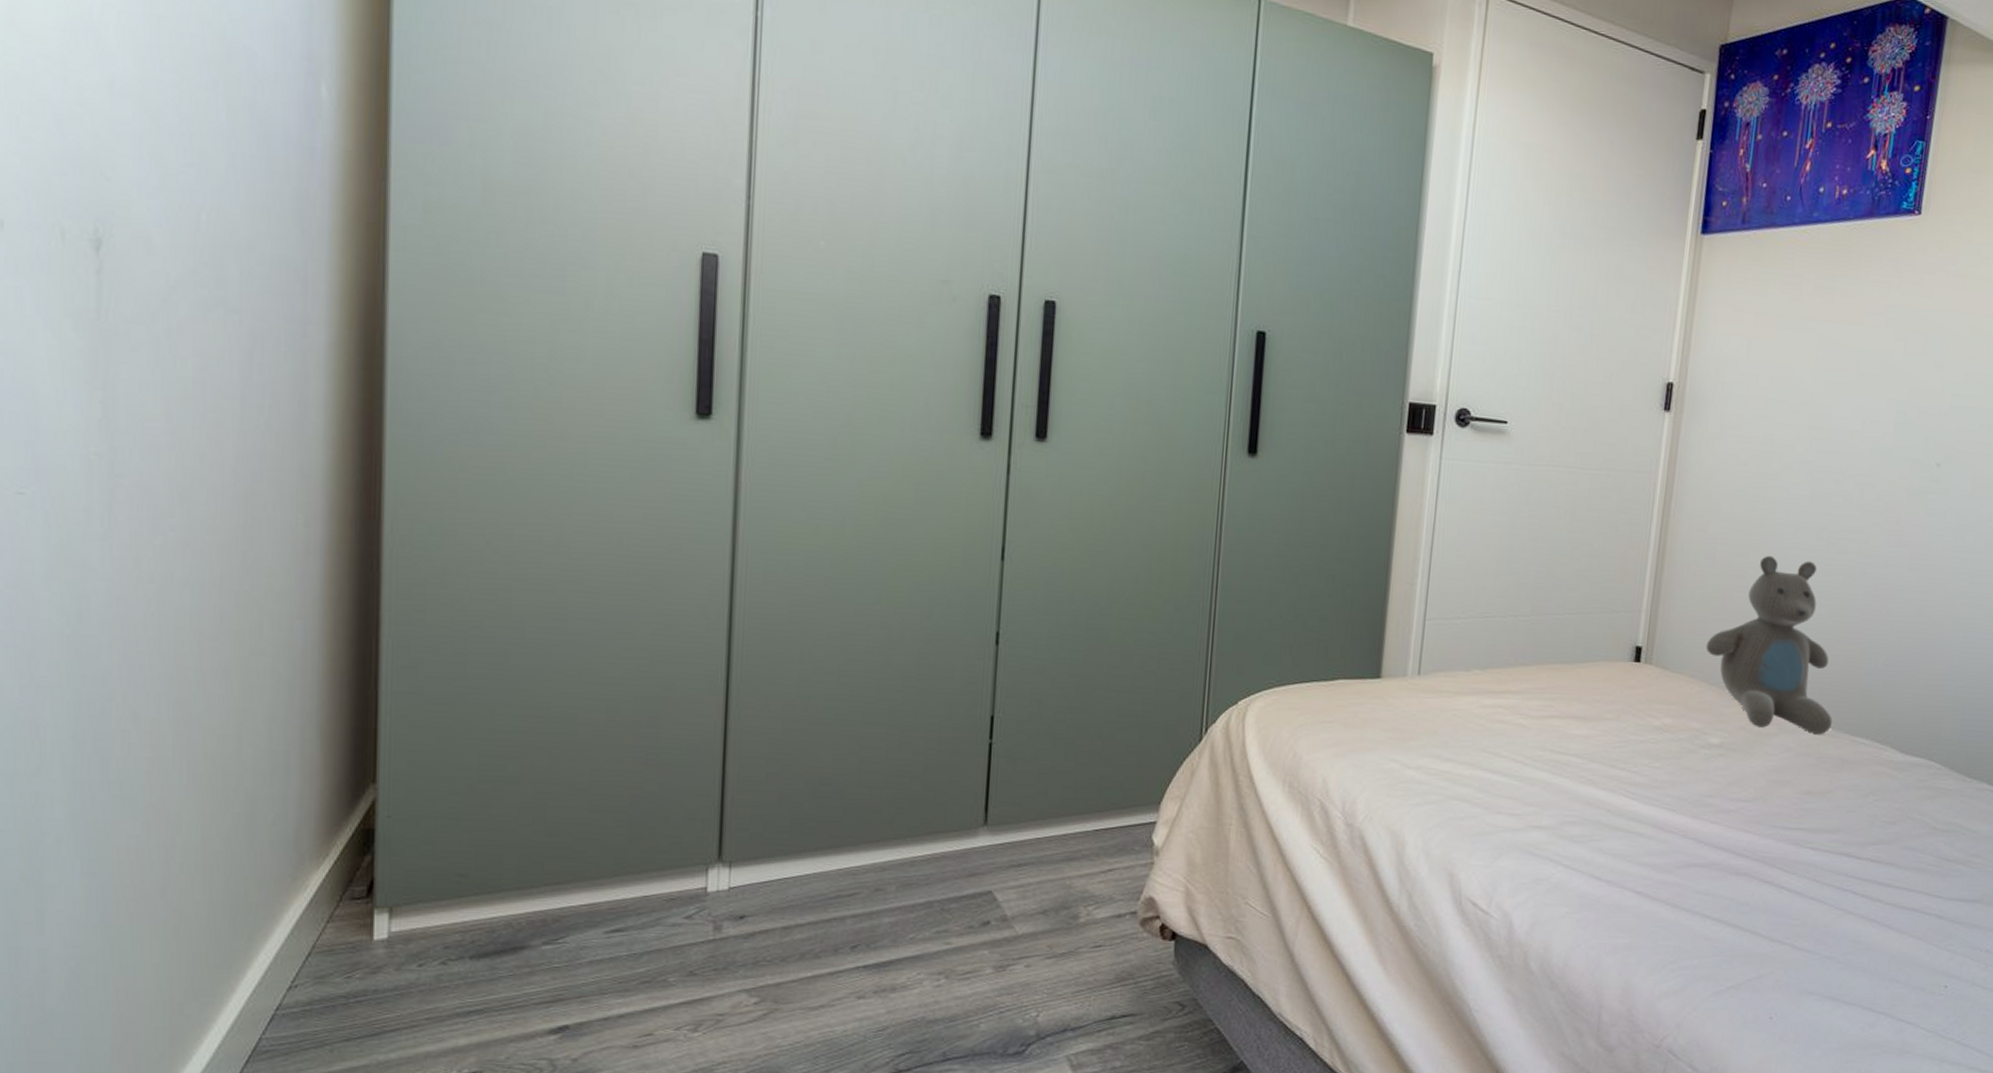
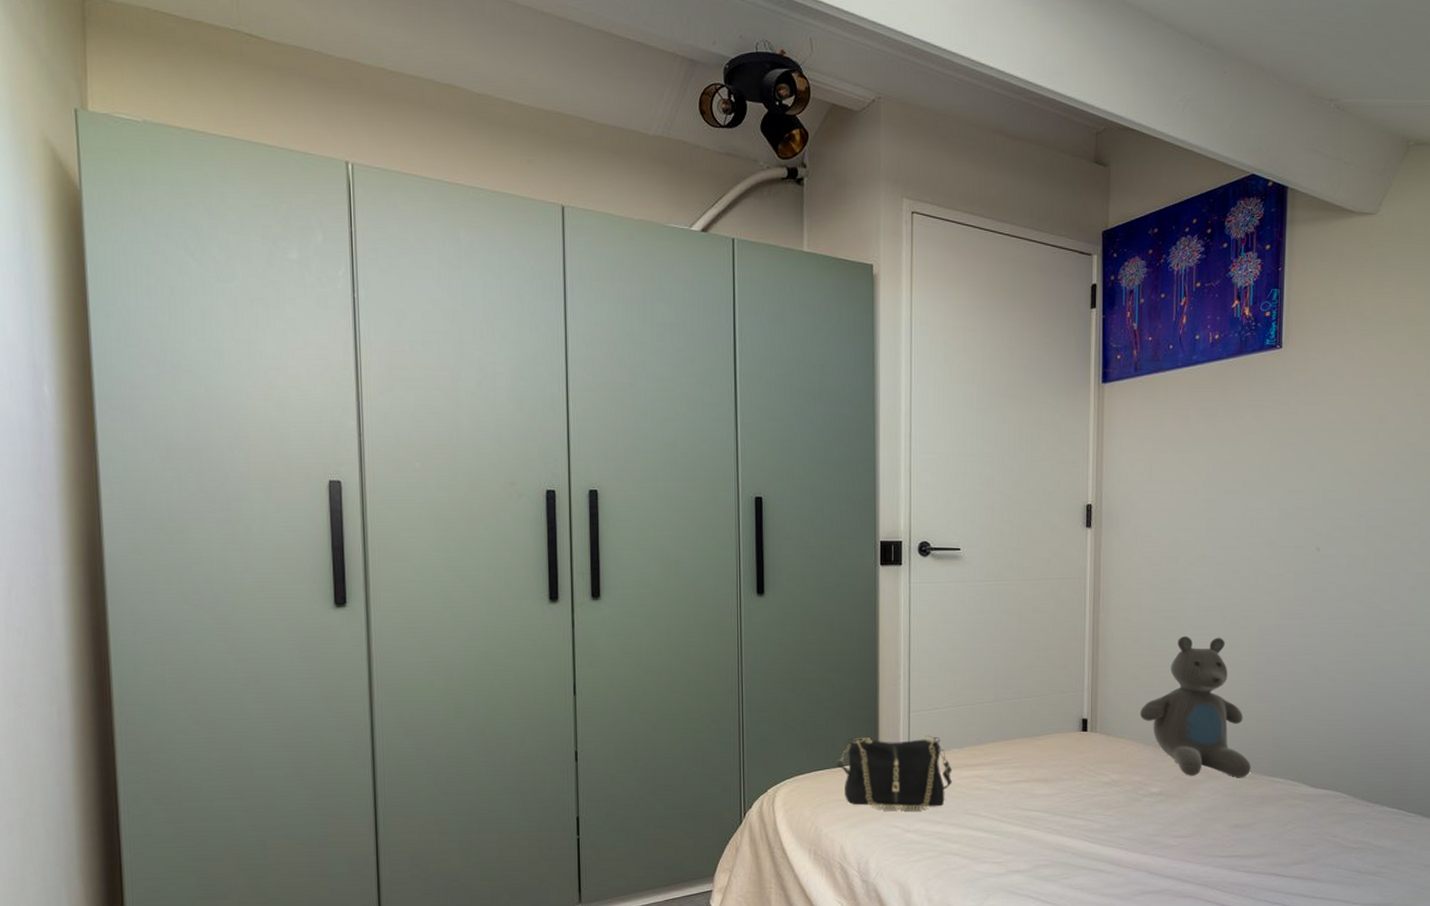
handbag: none [1327,645,1471,743] -> present [836,734,952,811]

